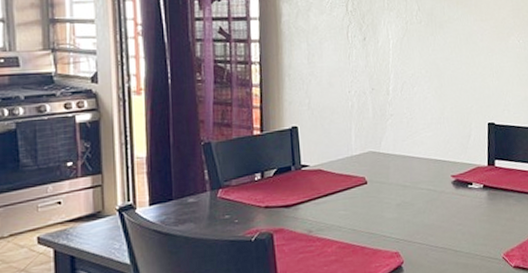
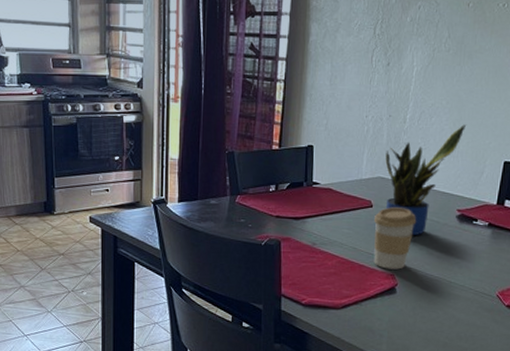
coffee cup: none [370,180,414,247] -> present [373,207,417,270]
potted plant: none [373,91,448,207] -> present [385,124,467,235]

